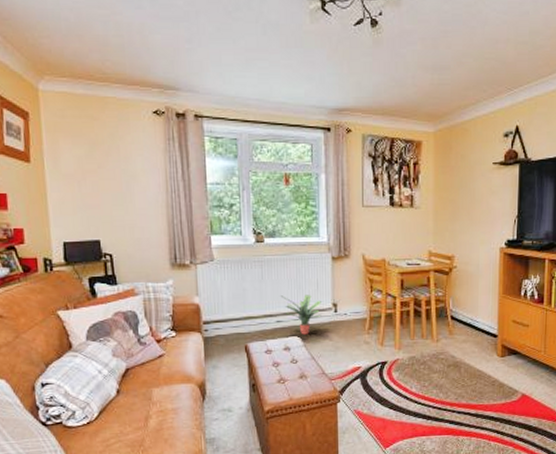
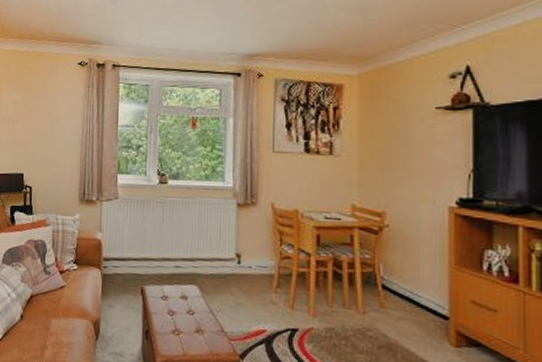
potted plant: present [280,295,321,335] -> none [180,239,223,285]

